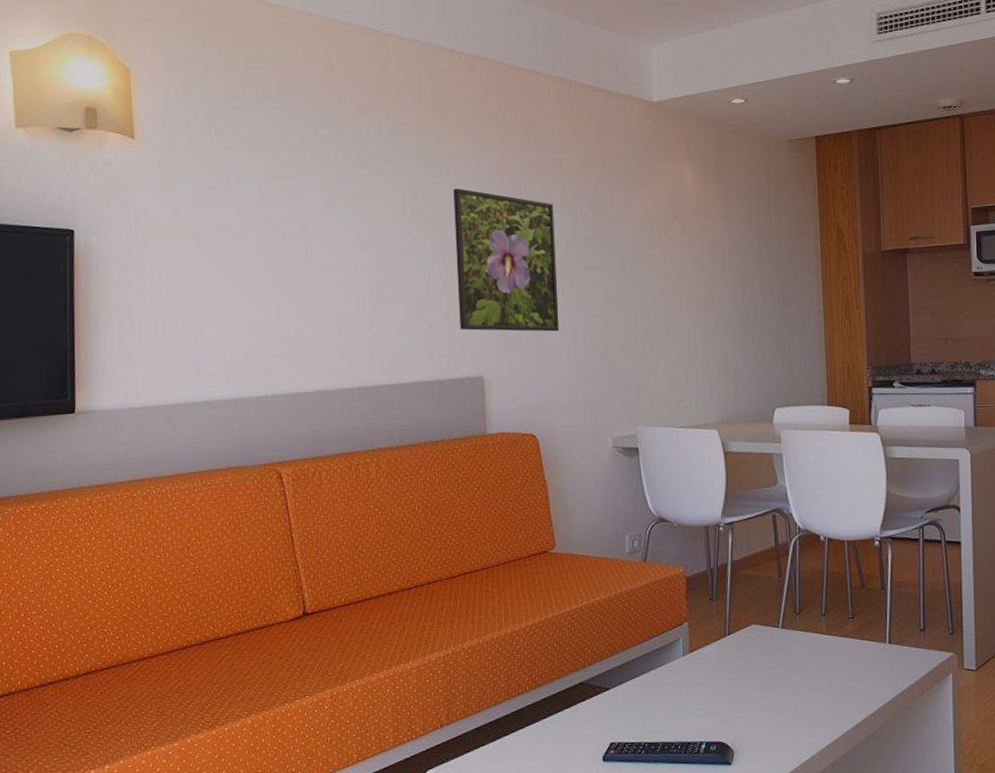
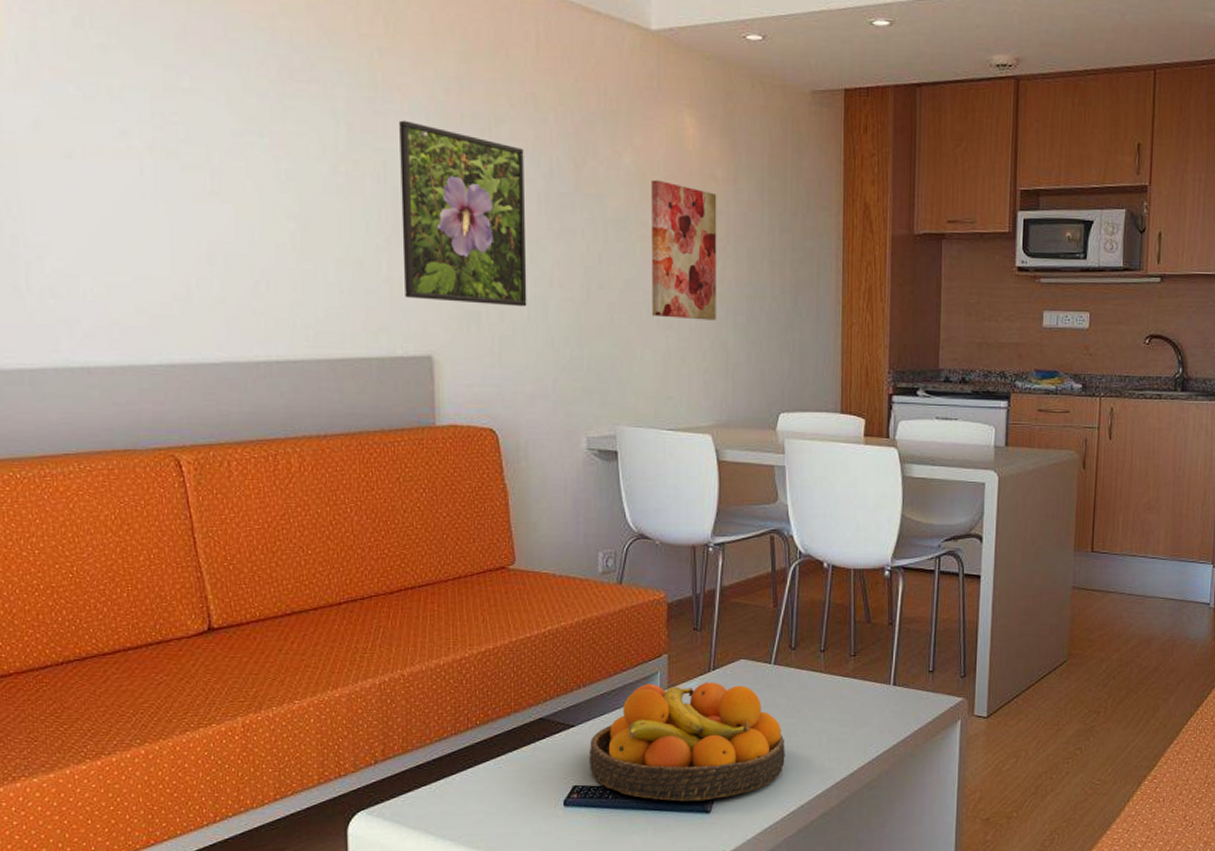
fruit bowl: none [623,645,796,755] -> present [590,682,785,802]
wall art: none [658,221,717,334] -> present [651,179,717,320]

